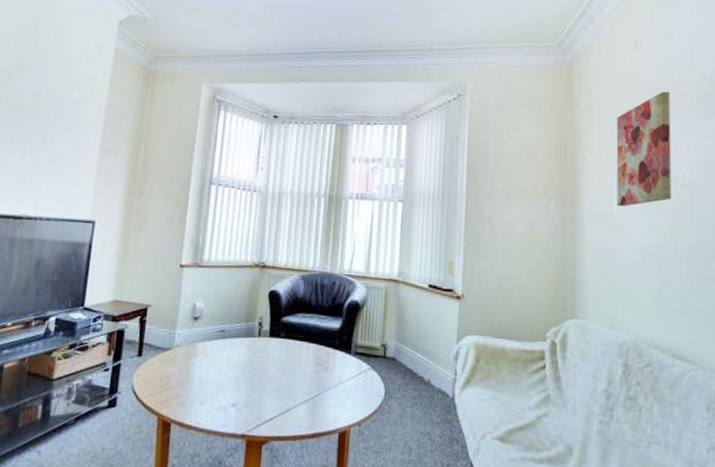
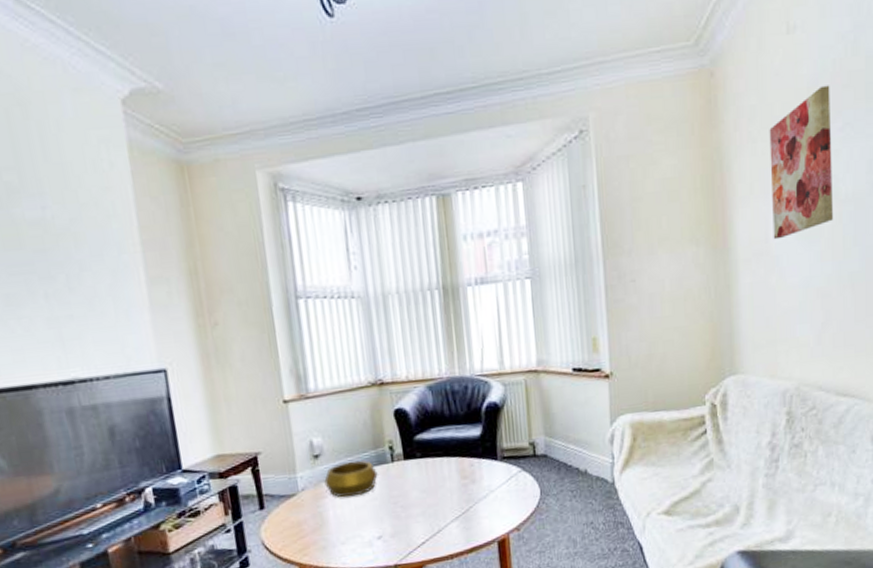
decorative bowl: none [197,328,245,362] -> present [324,460,378,498]

